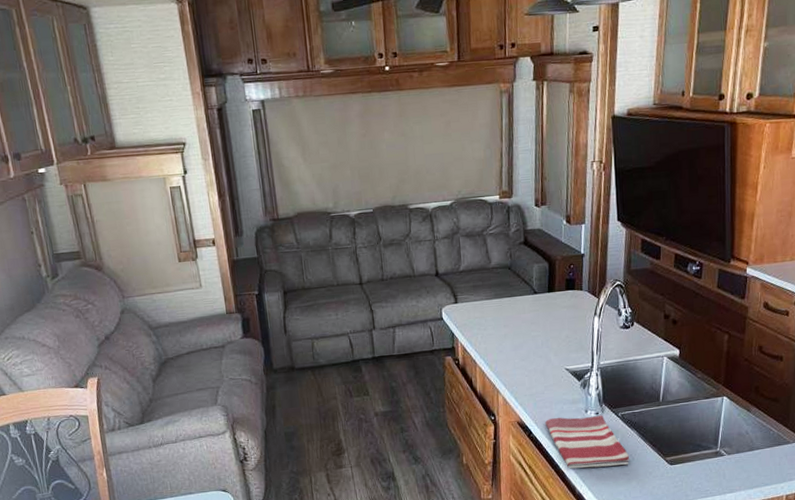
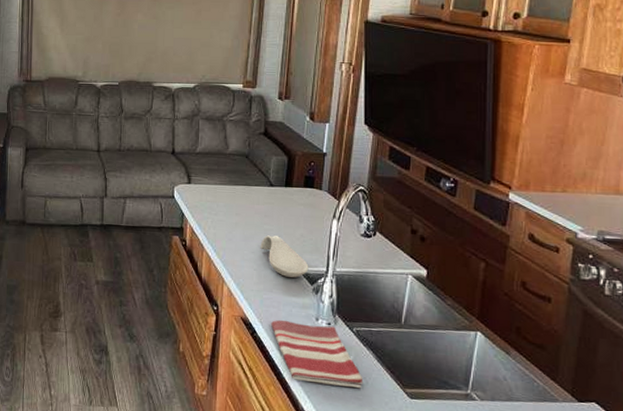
spoon rest: none [529,340,576,378] -> present [260,235,309,278]

